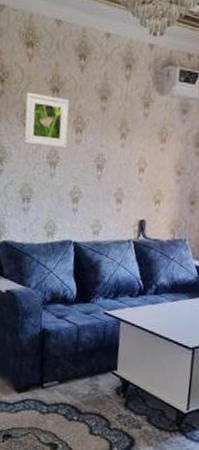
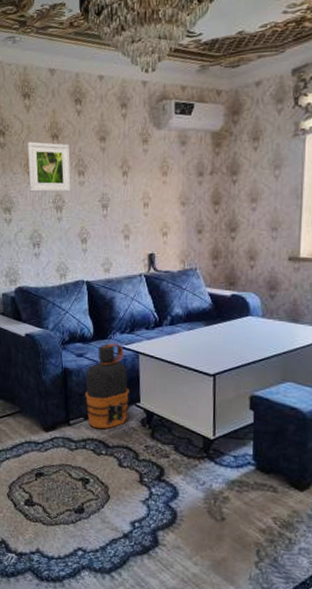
water bottle: none [61,307,108,395] -> present [85,343,130,429]

